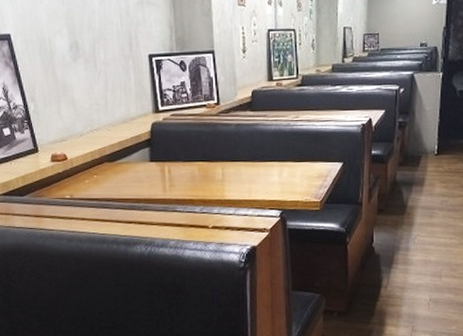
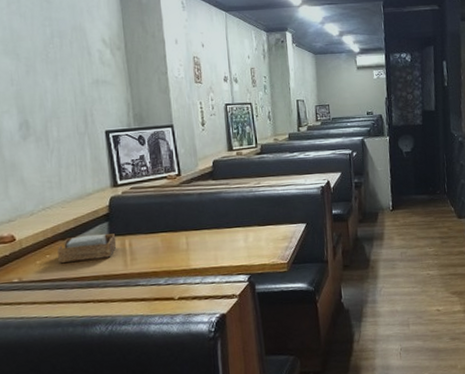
napkin holder: none [104,158,157,184] -> present [58,233,117,263]

